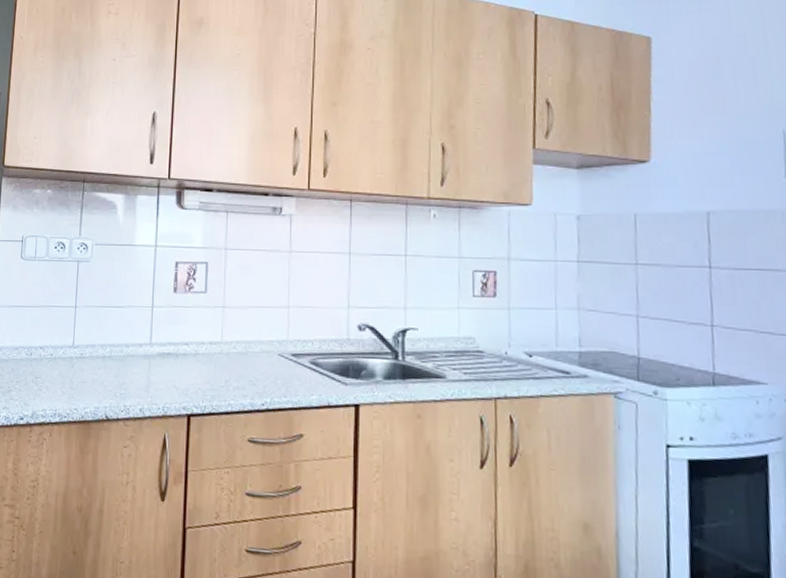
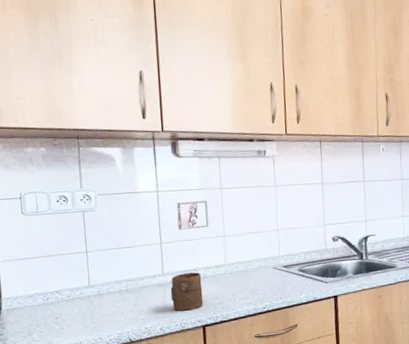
cup: none [156,346,193,393] -> present [170,272,204,311]

